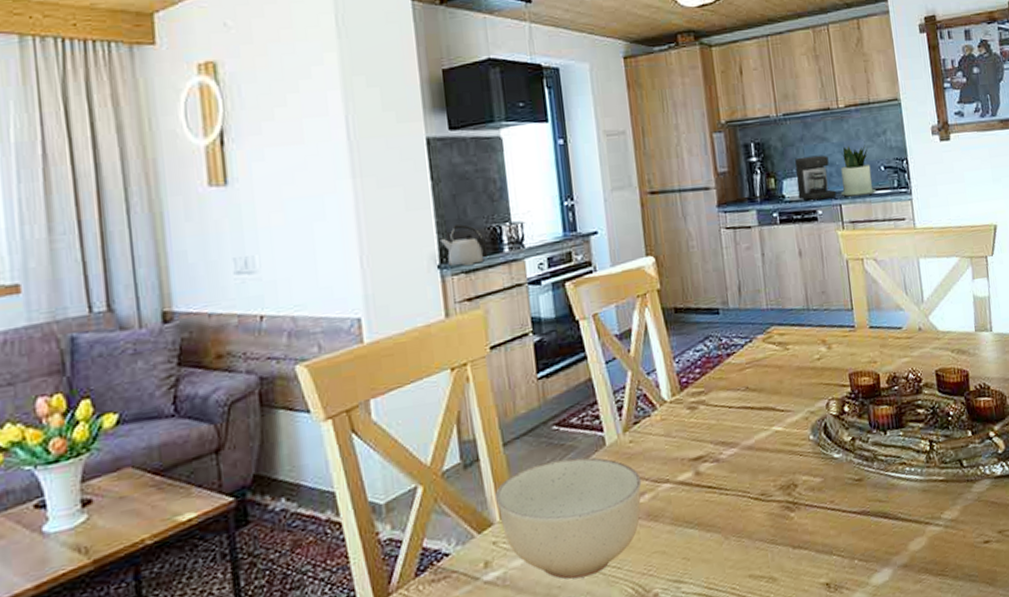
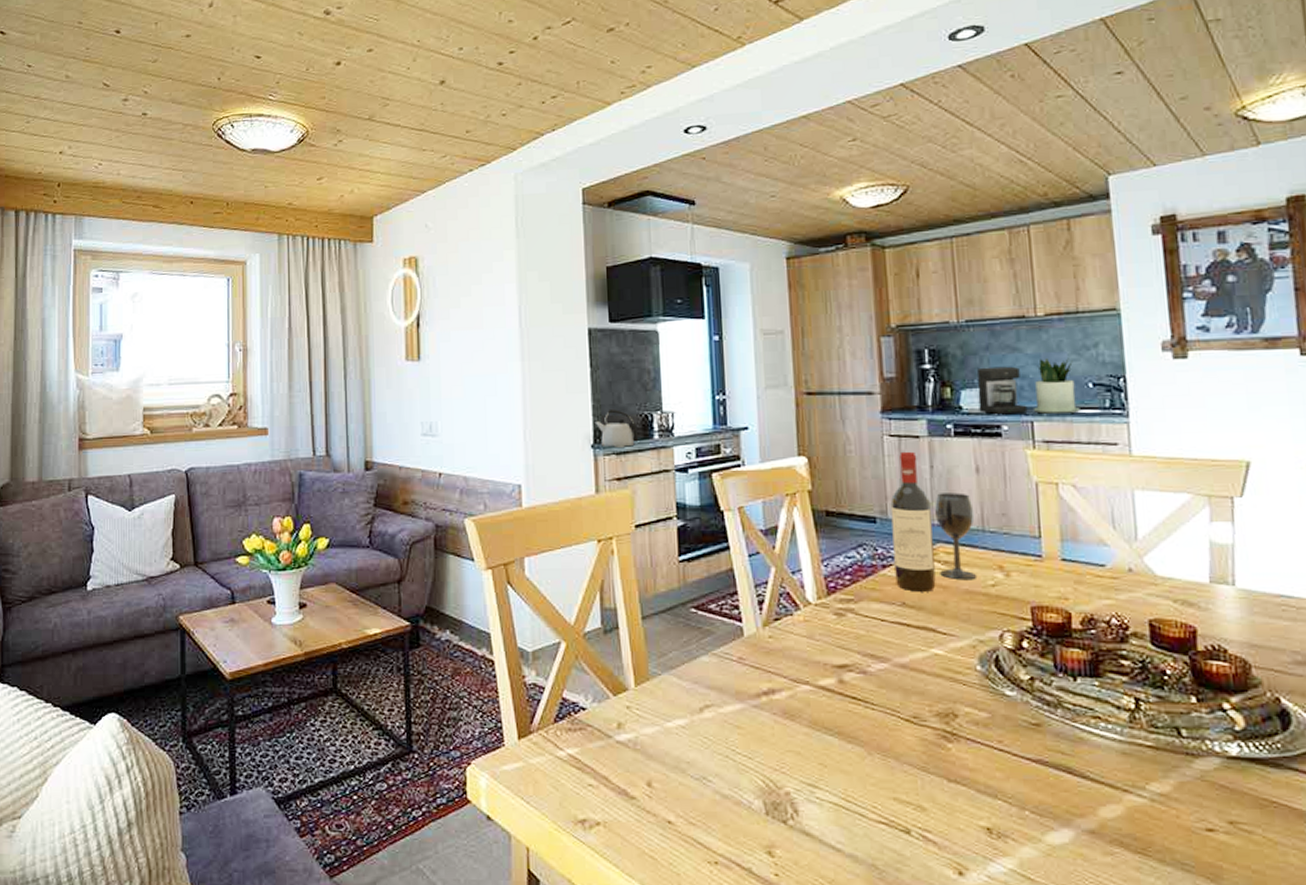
bowl: present [494,457,642,579] -> none [631,642,779,759]
wine bottle: none [730,241,773,376] -> present [890,451,936,592]
wine glass: none [767,276,806,358] -> present [934,492,978,579]

